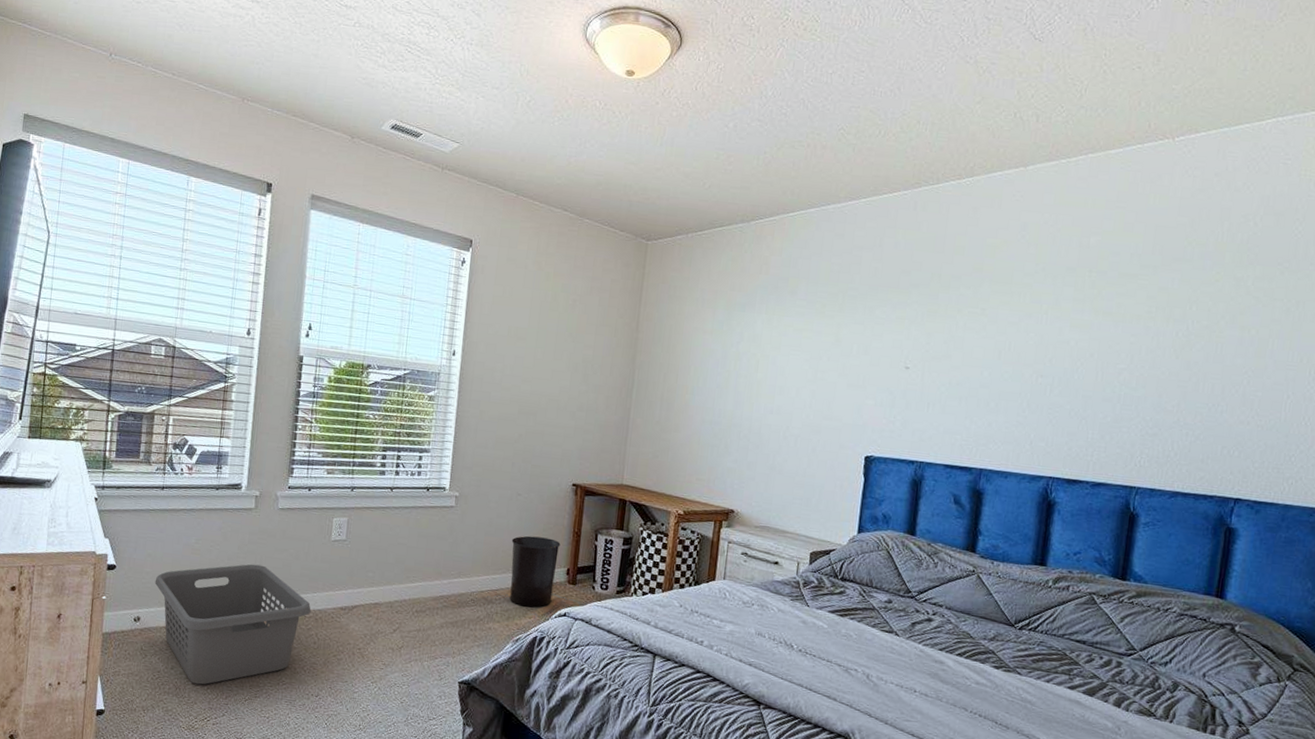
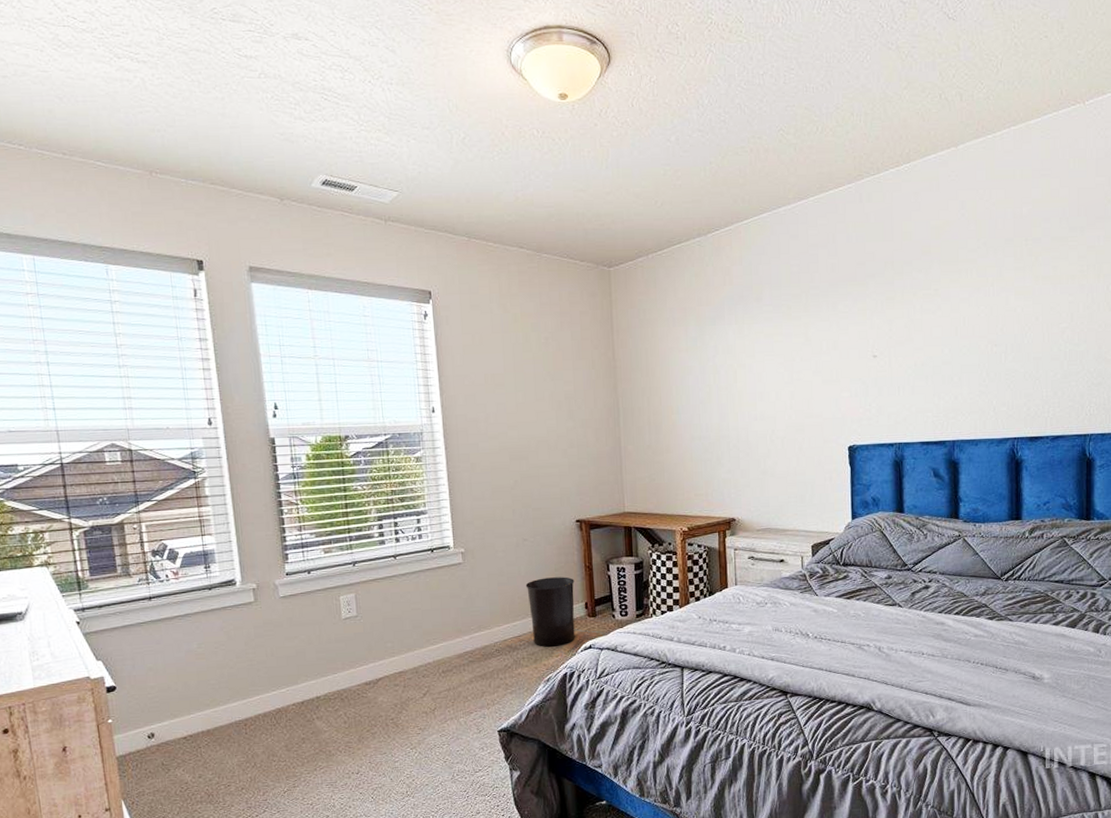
laundry basket: present [154,564,311,685] -> none [162,657,335,787]

